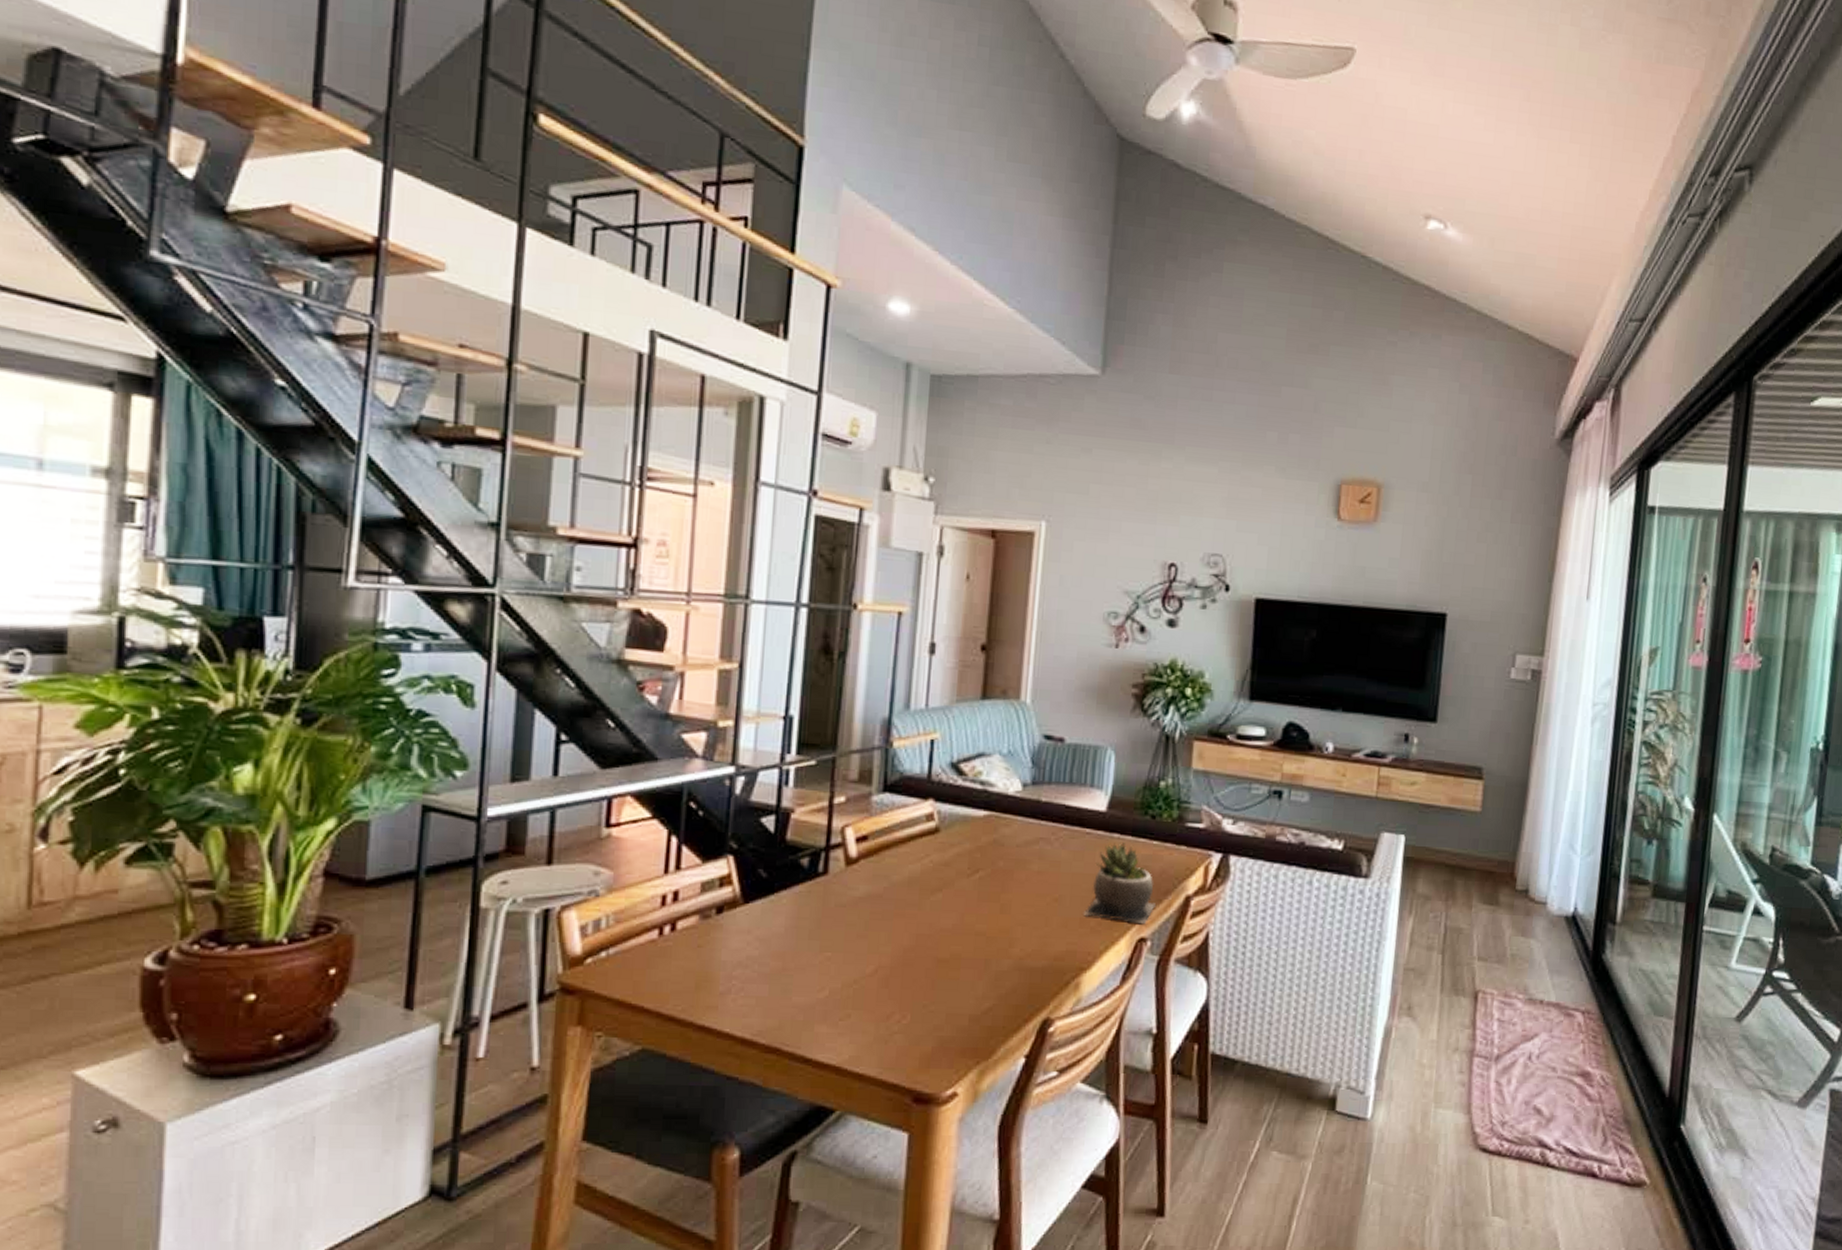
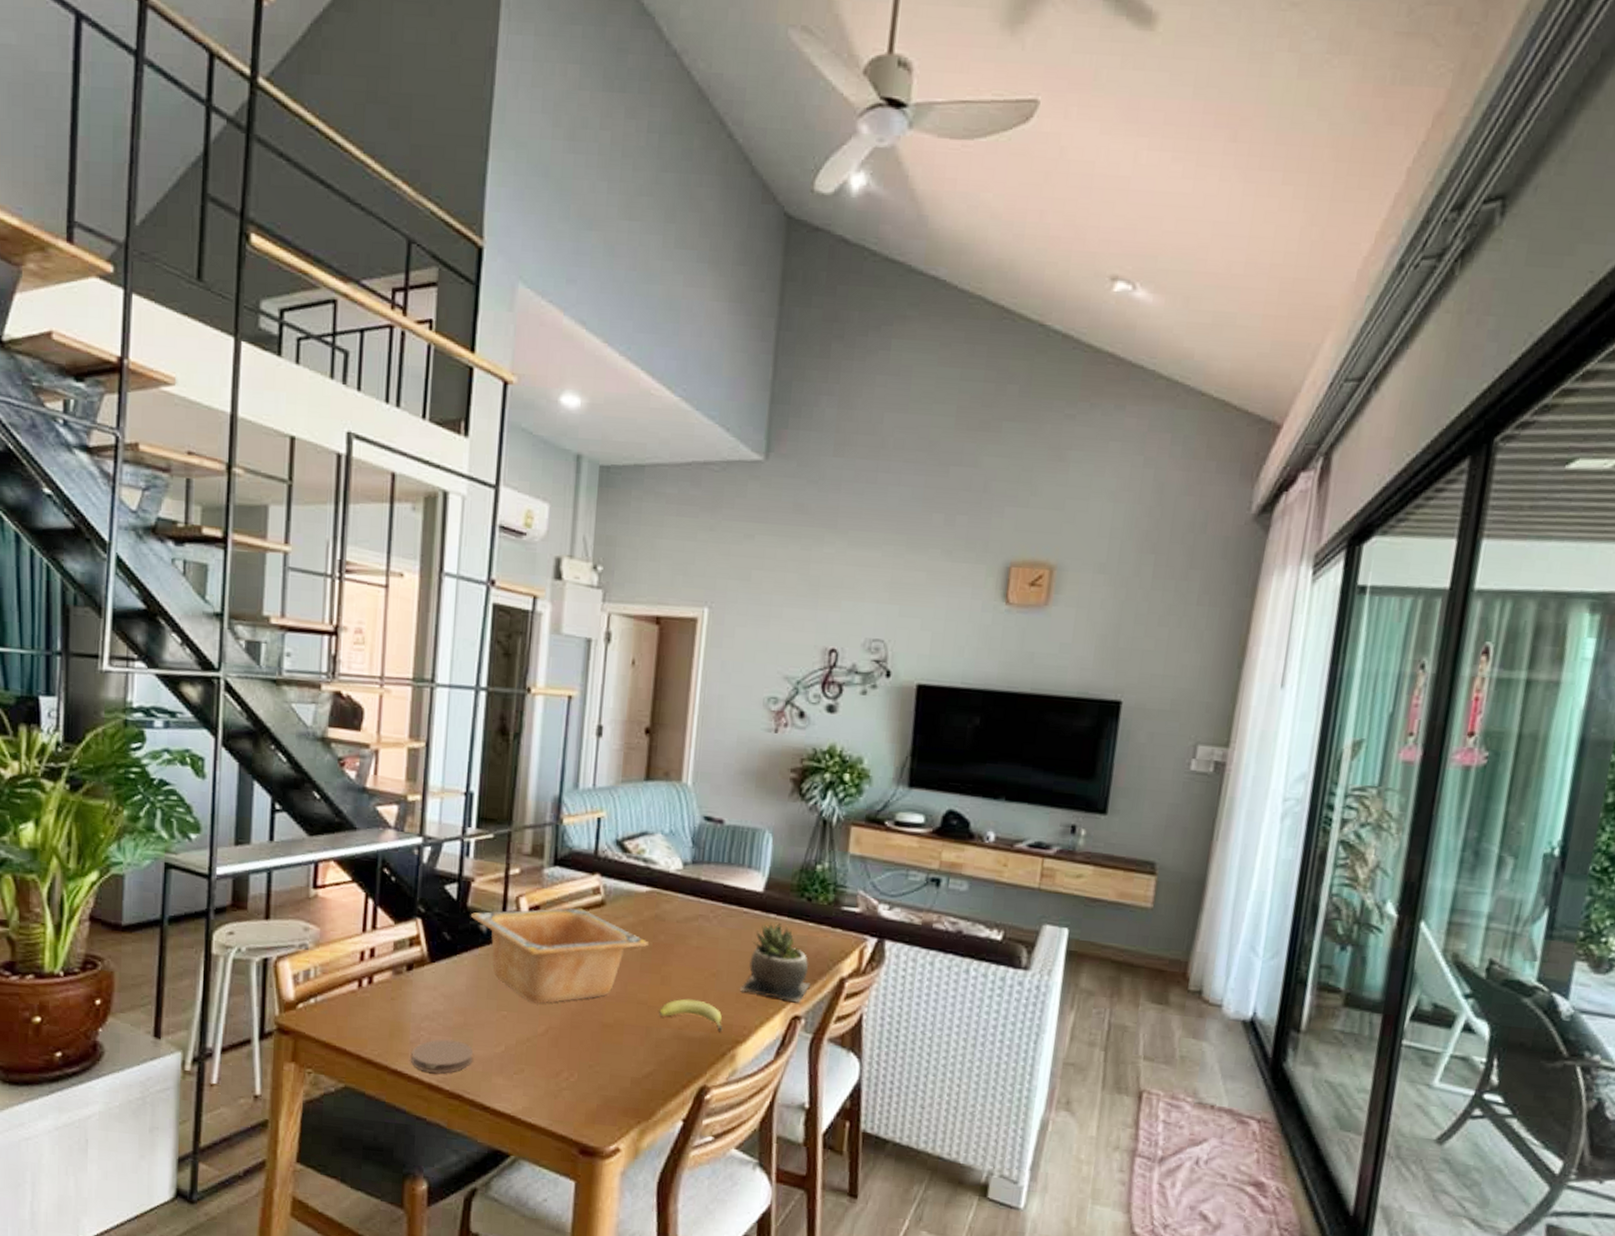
coaster: none [721,987,794,1027] -> present [411,1039,474,1074]
serving bowl: none [789,836,987,941] -> present [470,908,649,1004]
fruit: none [998,927,1067,960] -> present [659,998,723,1032]

